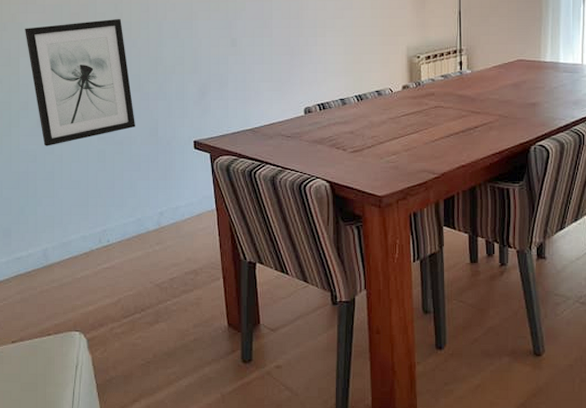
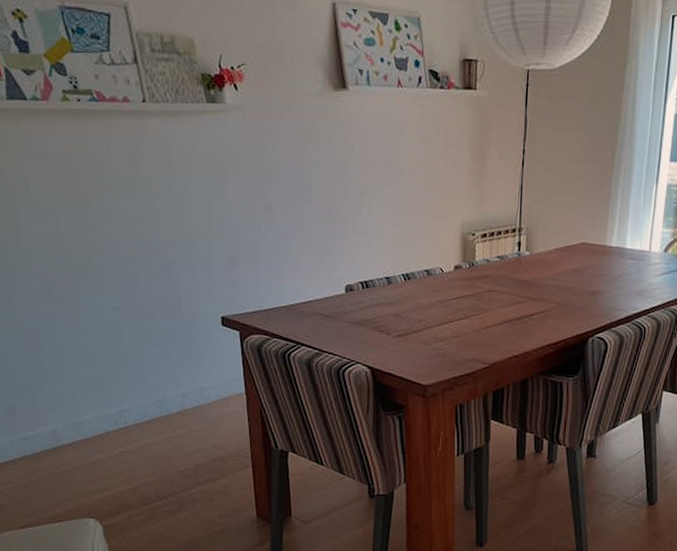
wall art: present [25,18,135,146] -> none [25,172,155,316]

